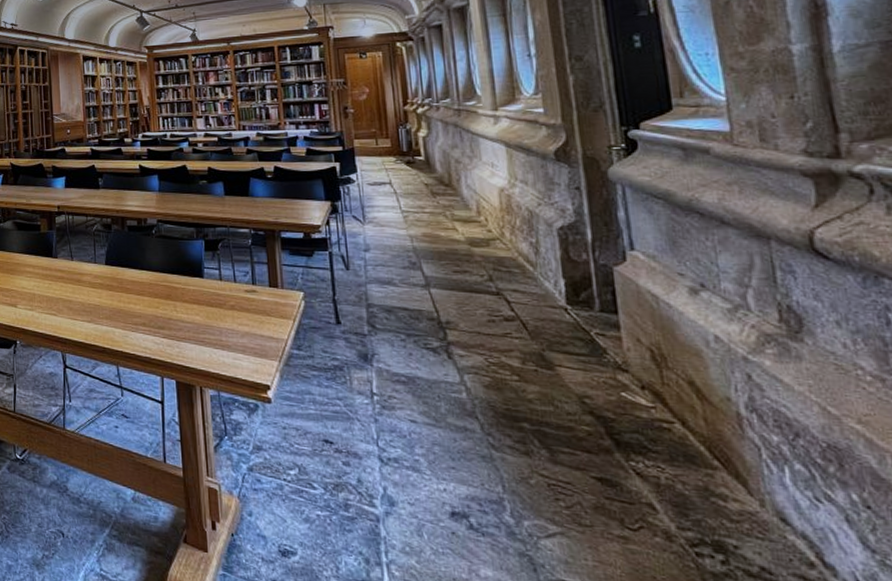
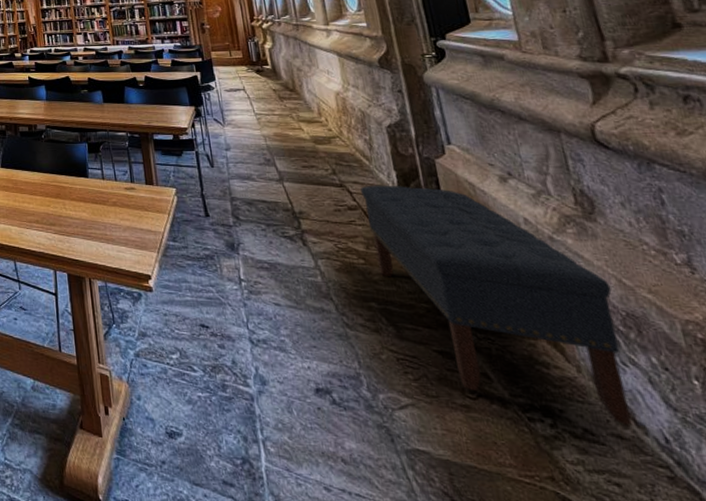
bench: none [521,294,819,567] -> present [360,185,632,427]

